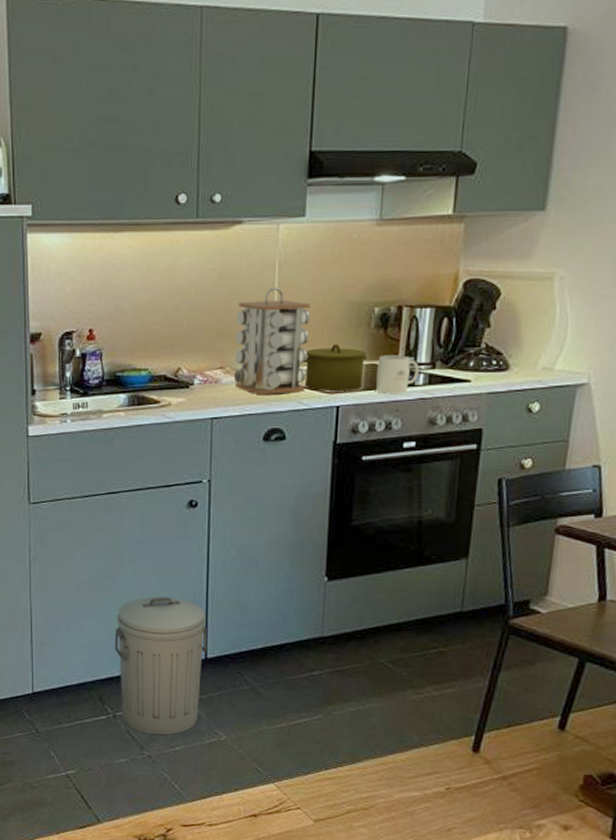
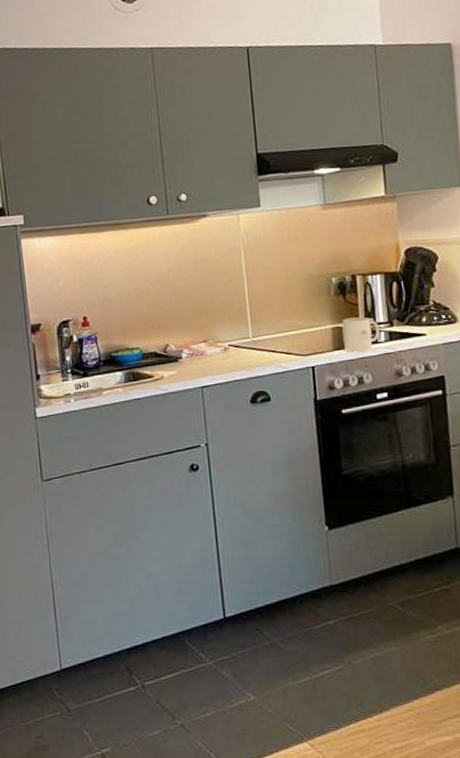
trash can: present [114,597,208,736] -> none [135,559,225,702]
spice rack: present [233,287,311,394] -> none [212,267,282,362]
cooking pot: present [305,344,368,391] -> none [277,312,333,354]

